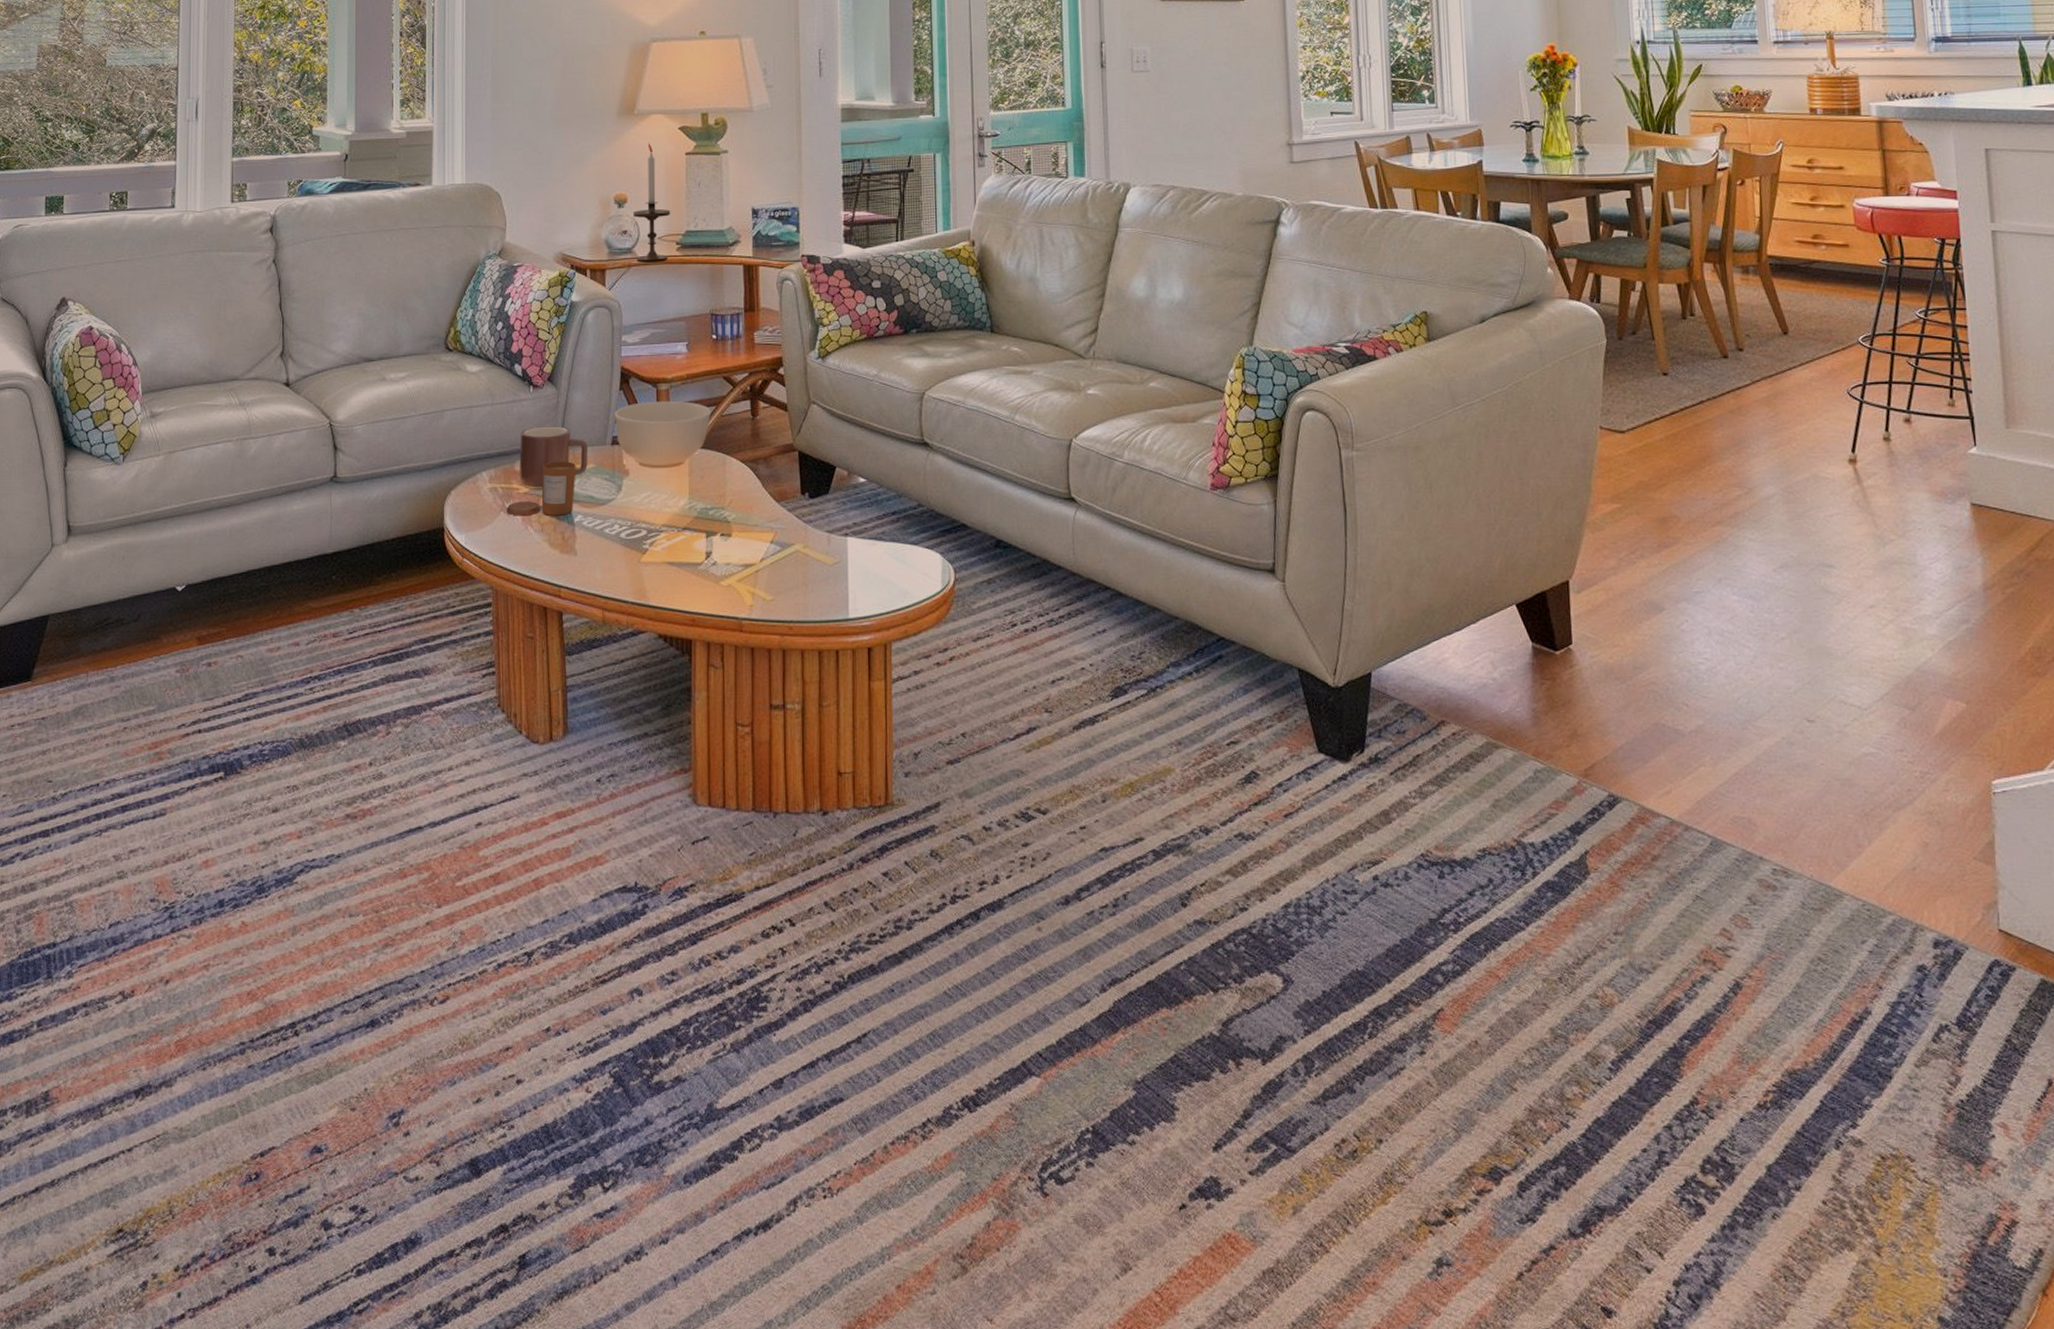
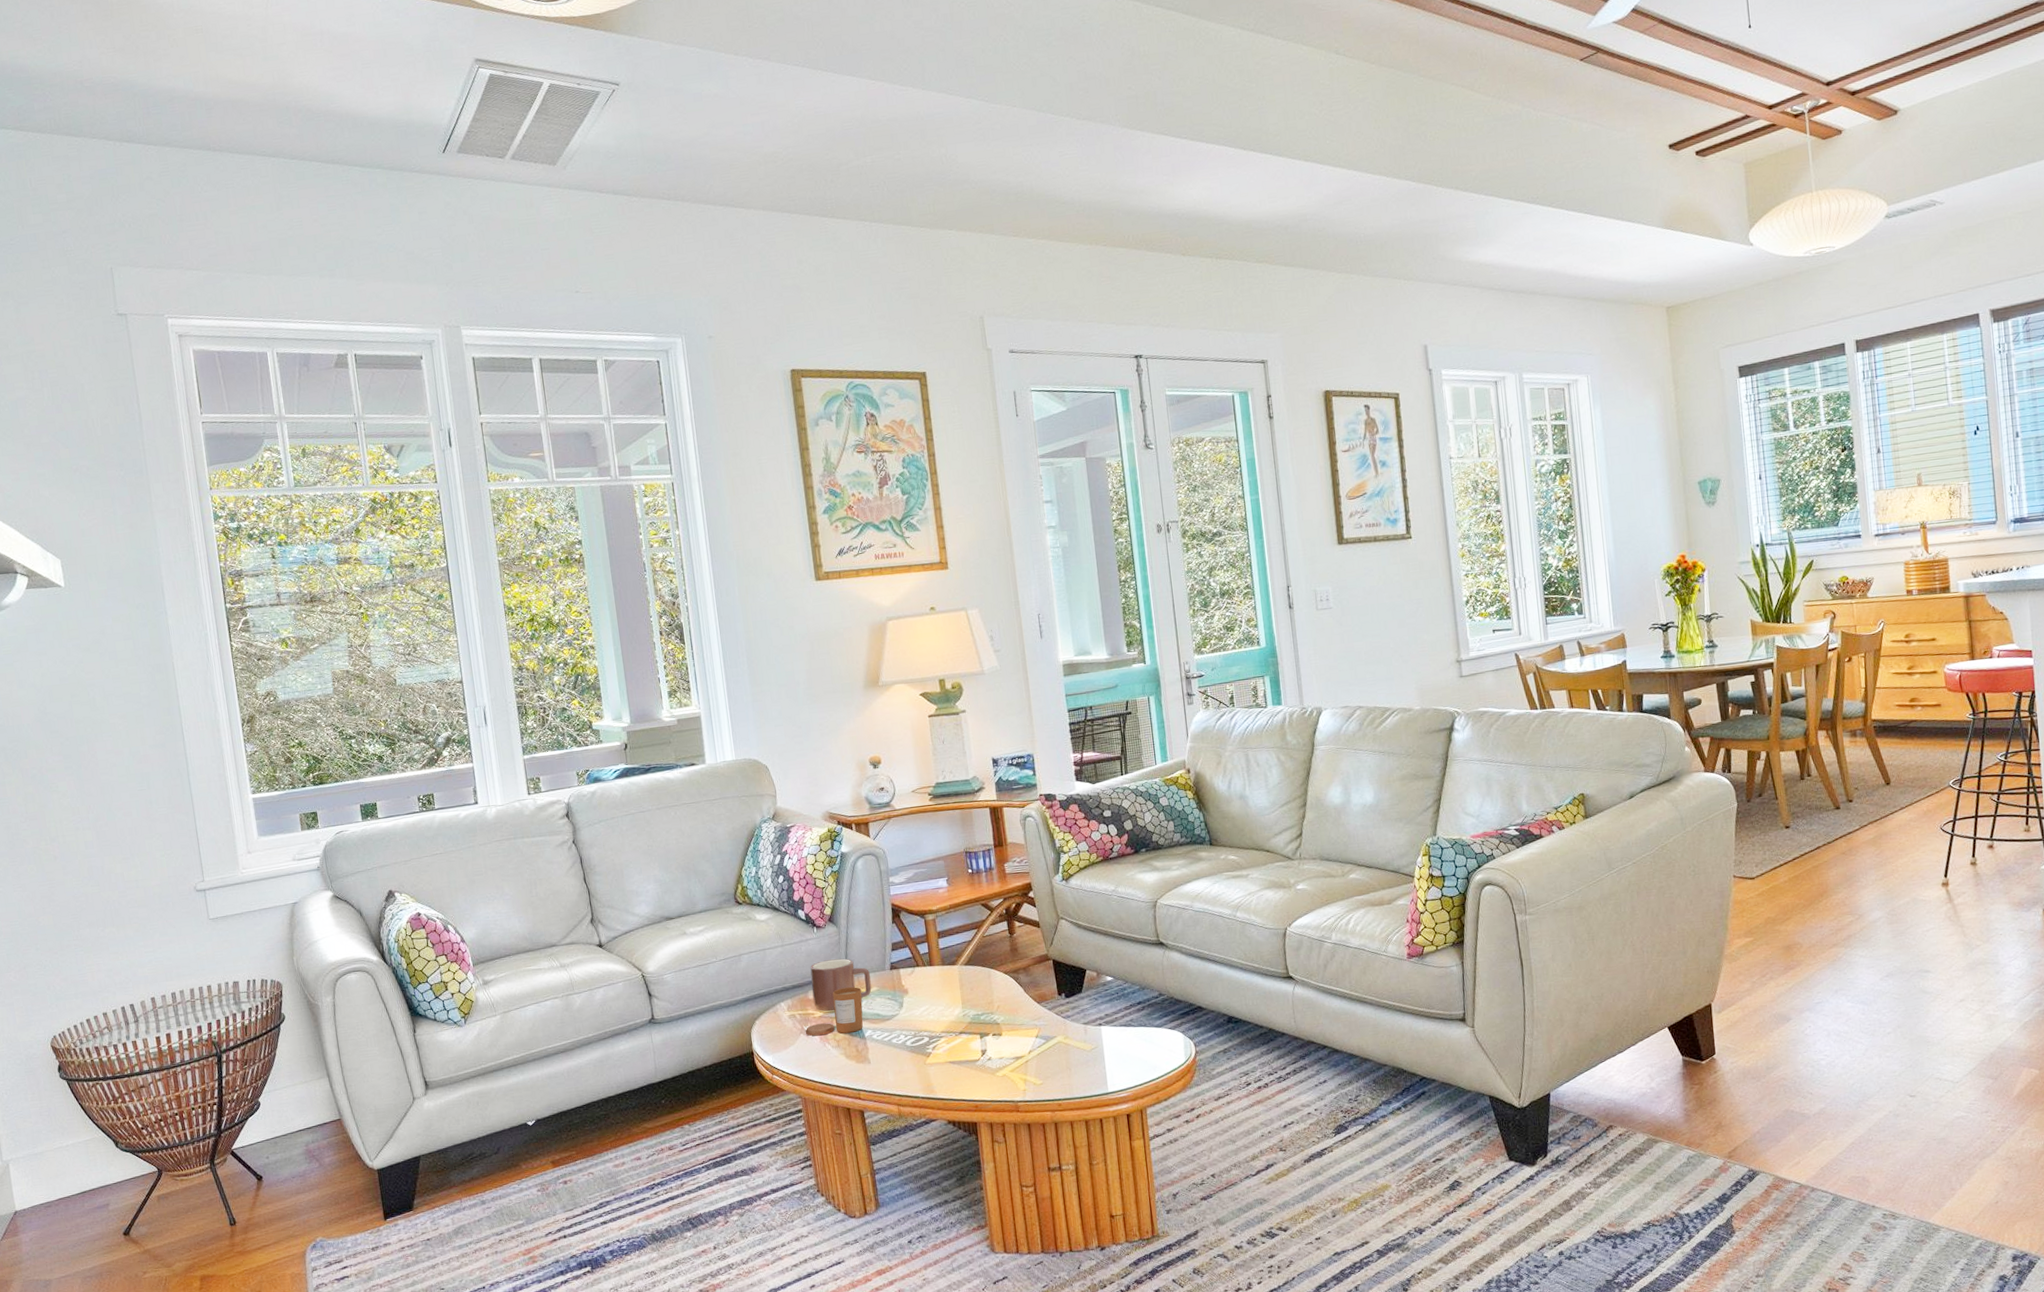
bowl: present [614,400,711,469] -> none [889,927,974,986]
candlestick: present [633,143,671,263] -> none [888,710,923,814]

